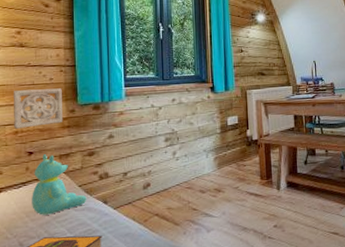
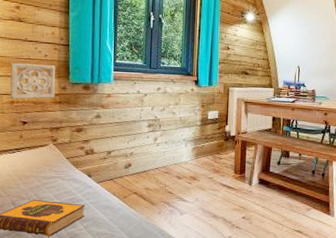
teddy bear: present [32,154,87,215] -> none [24,125,73,181]

